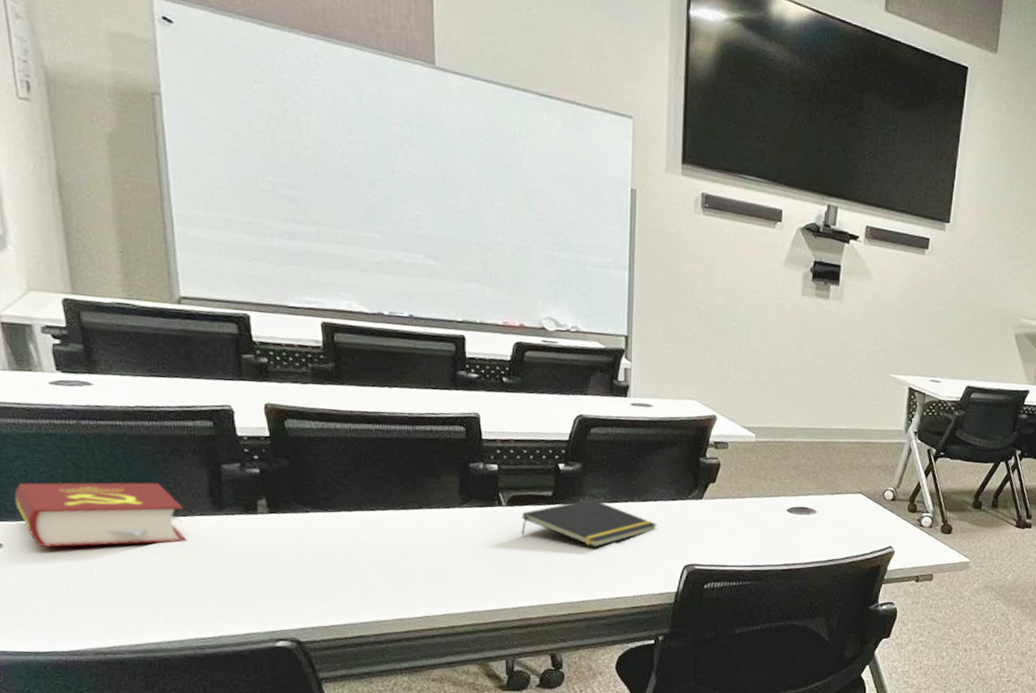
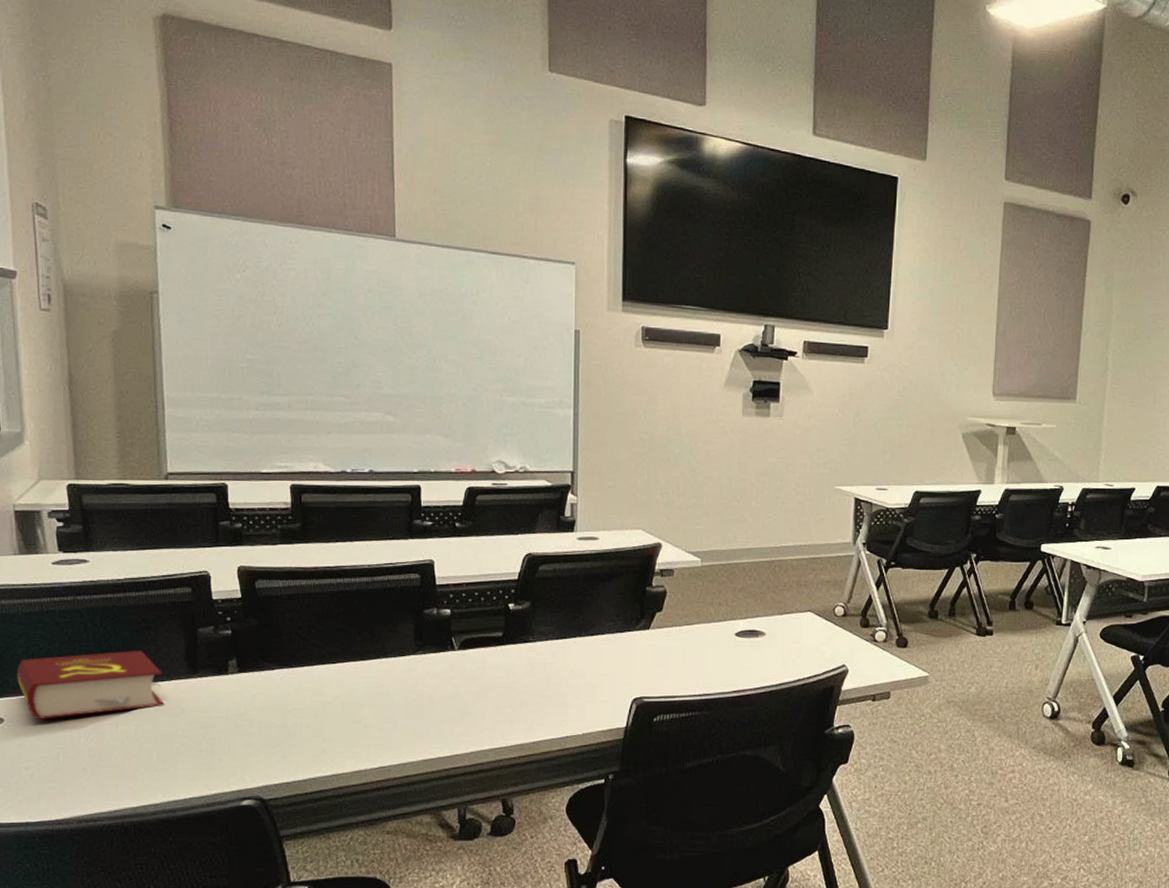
notepad: present [521,499,658,547] -> none [473,637,606,686]

